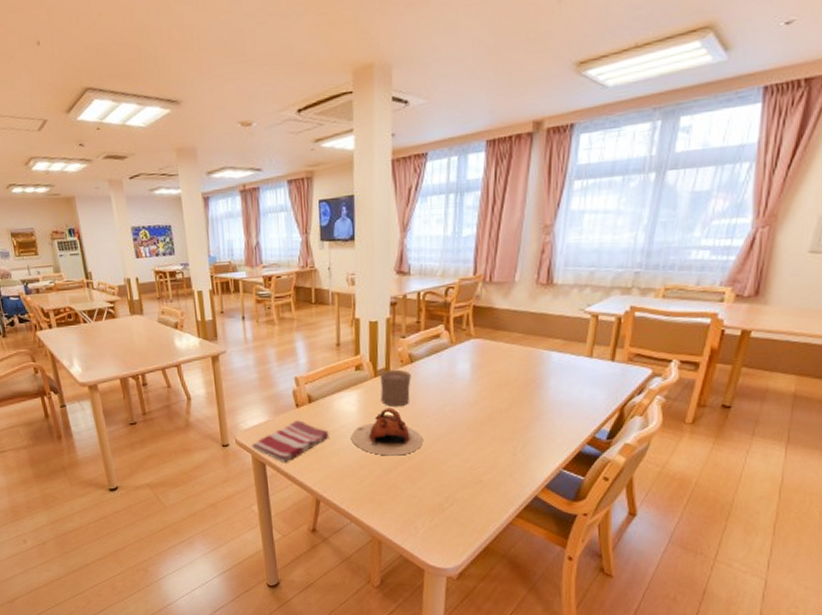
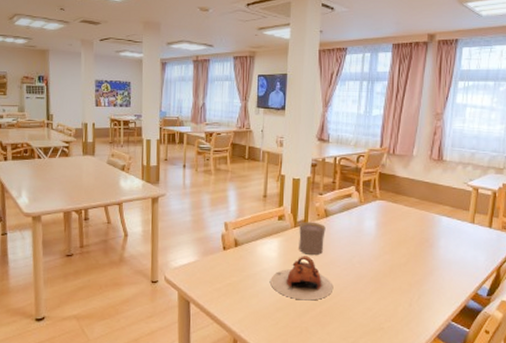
dish towel: present [252,420,329,462] -> none [179,262,251,301]

